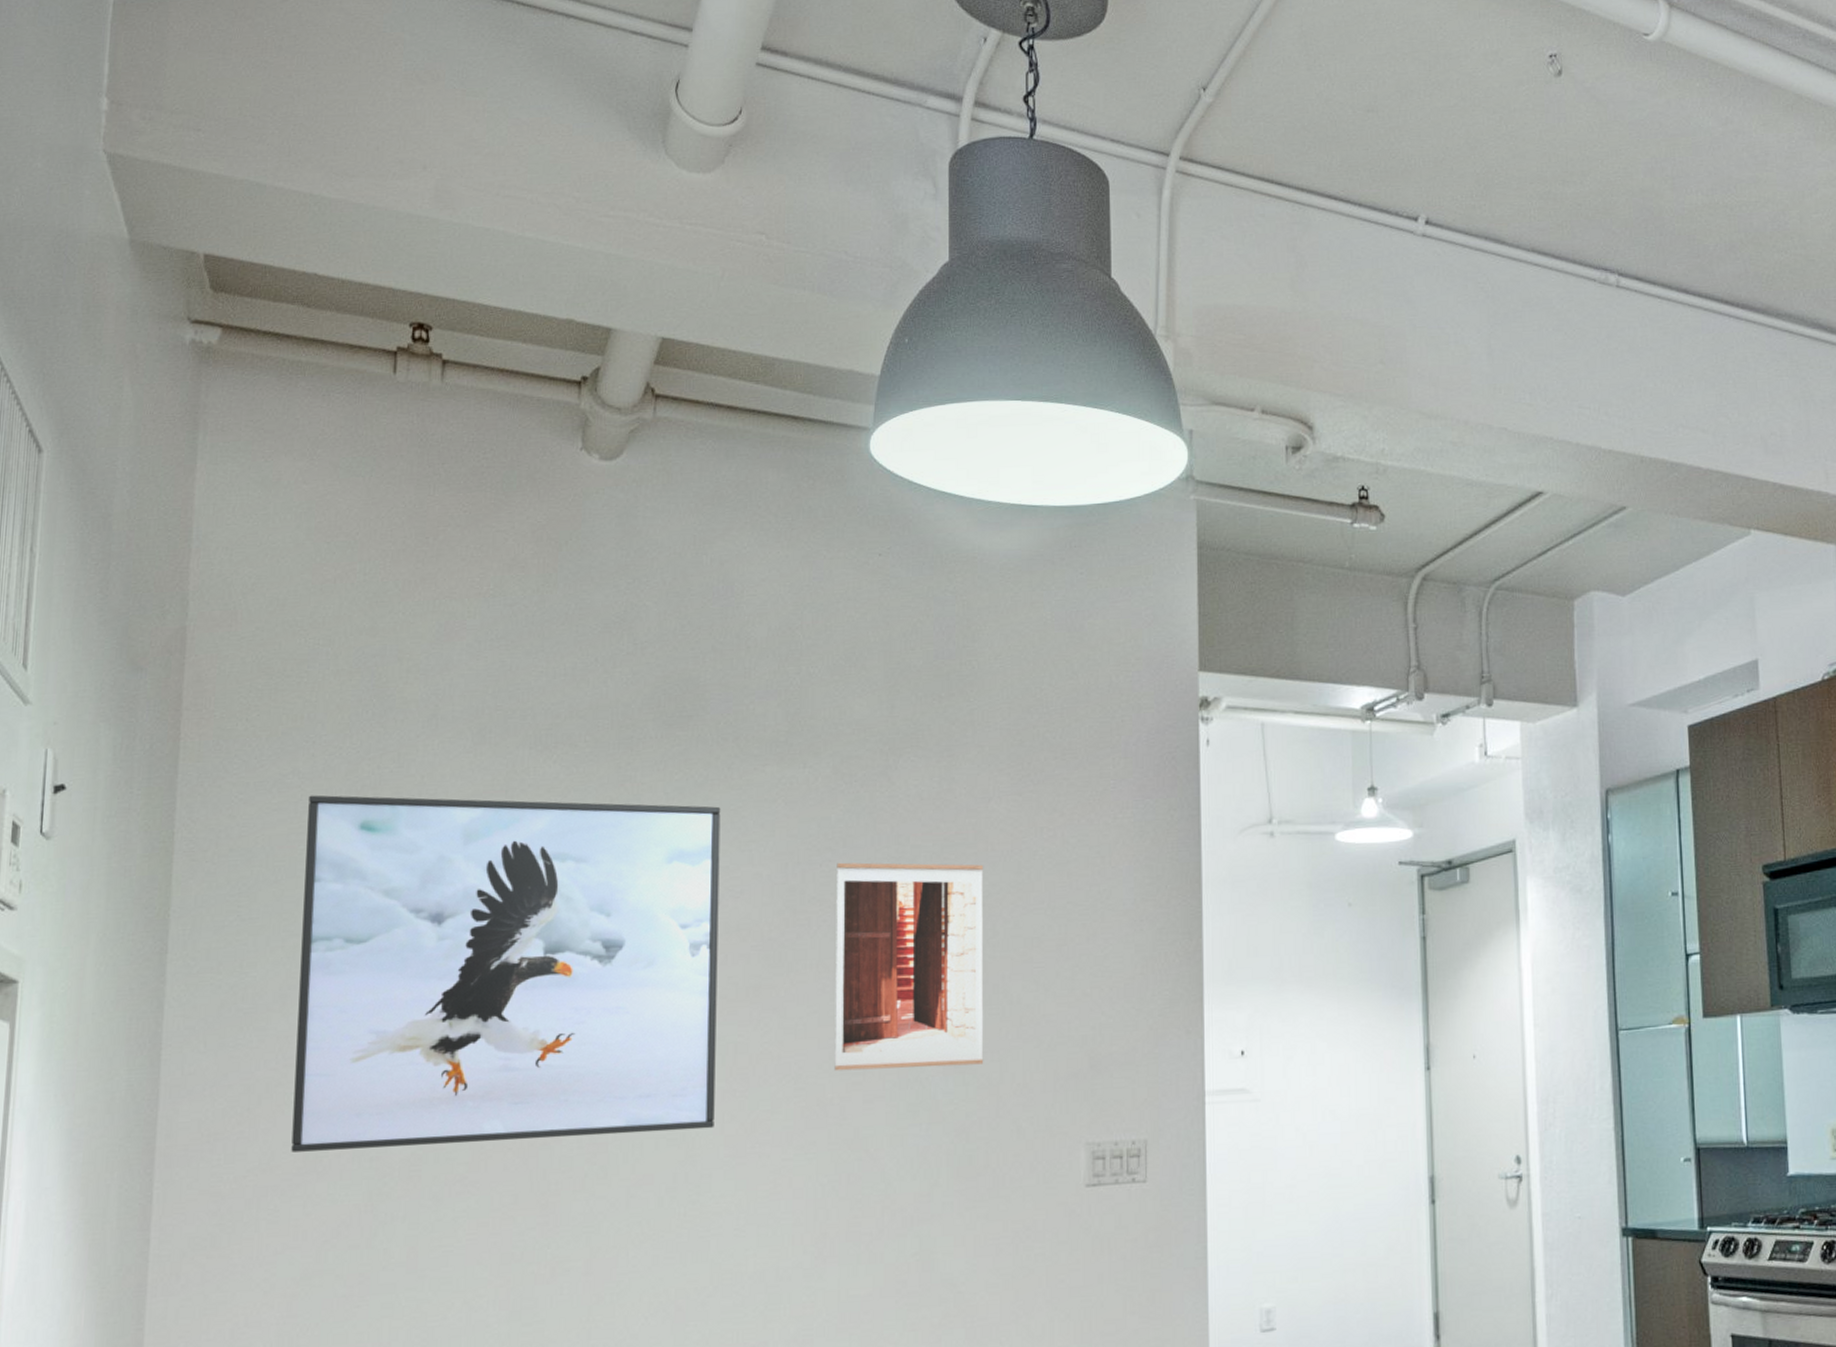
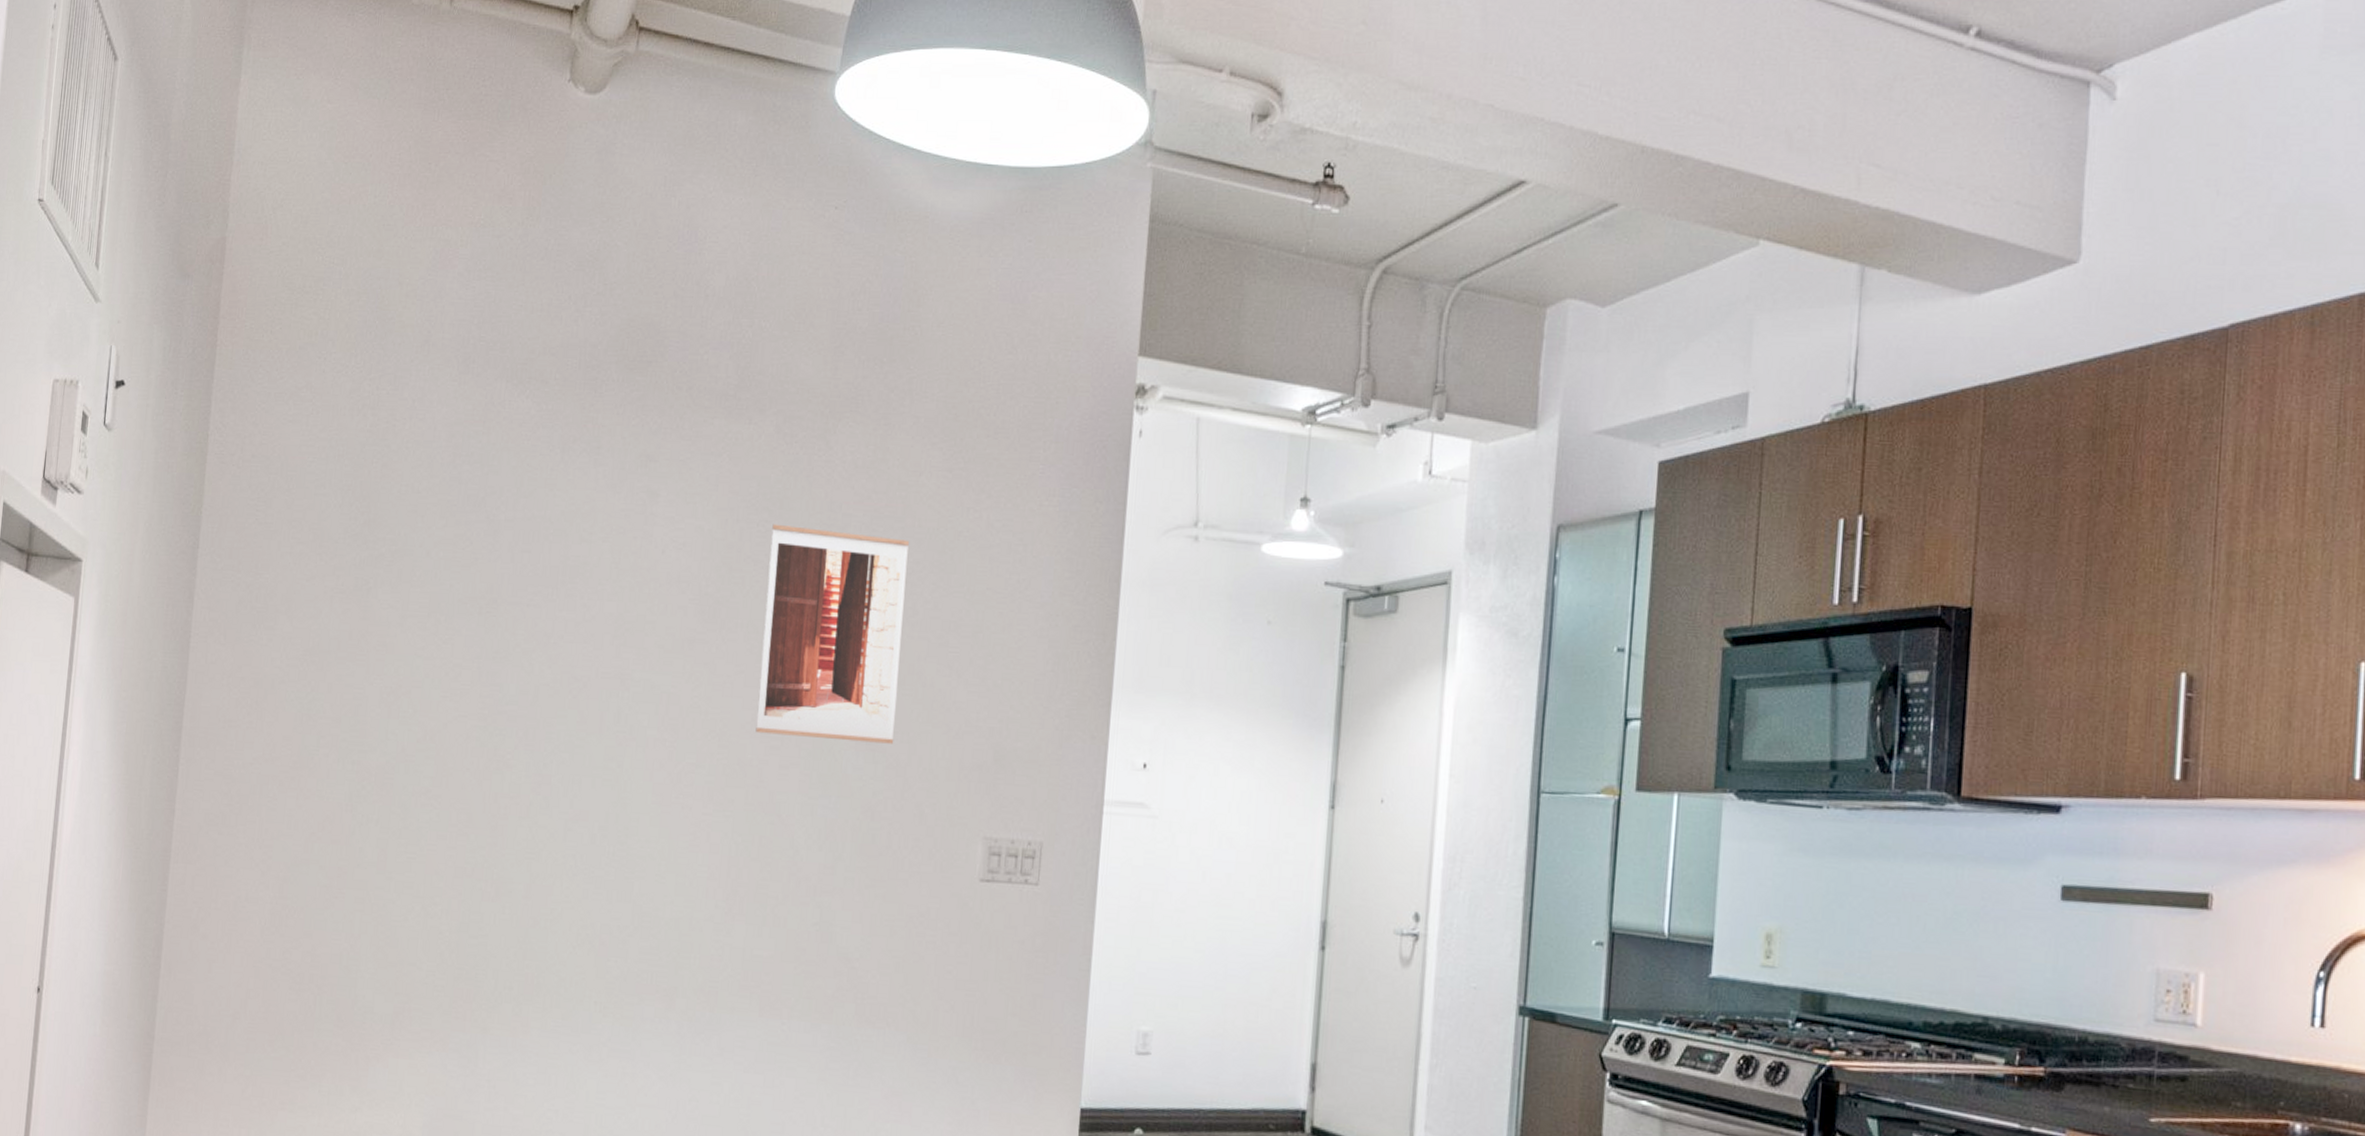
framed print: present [291,795,721,1152] -> none [289,410,671,774]

